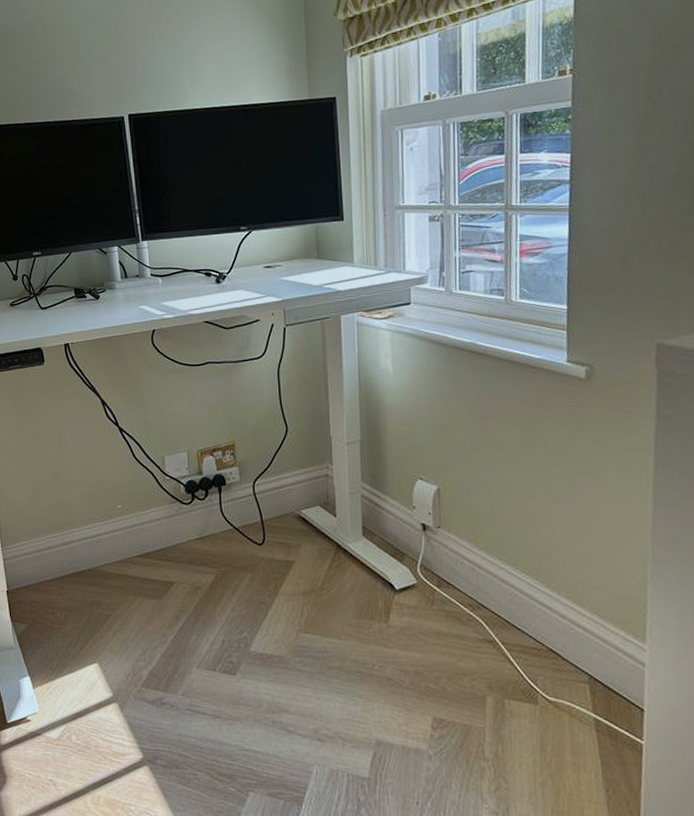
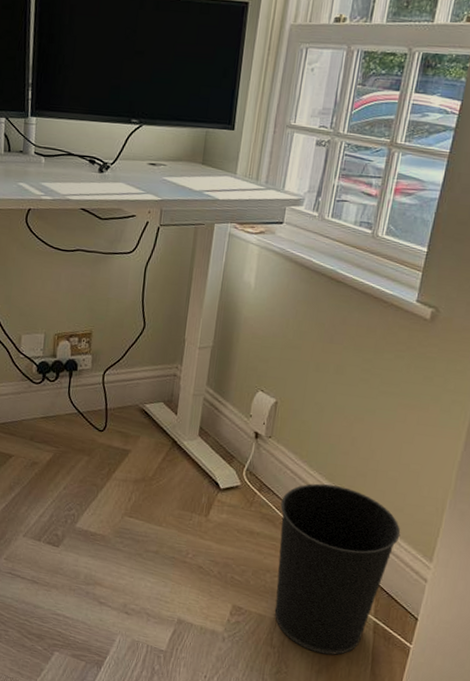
wastebasket: none [464,570,603,763] -> present [274,483,401,655]

